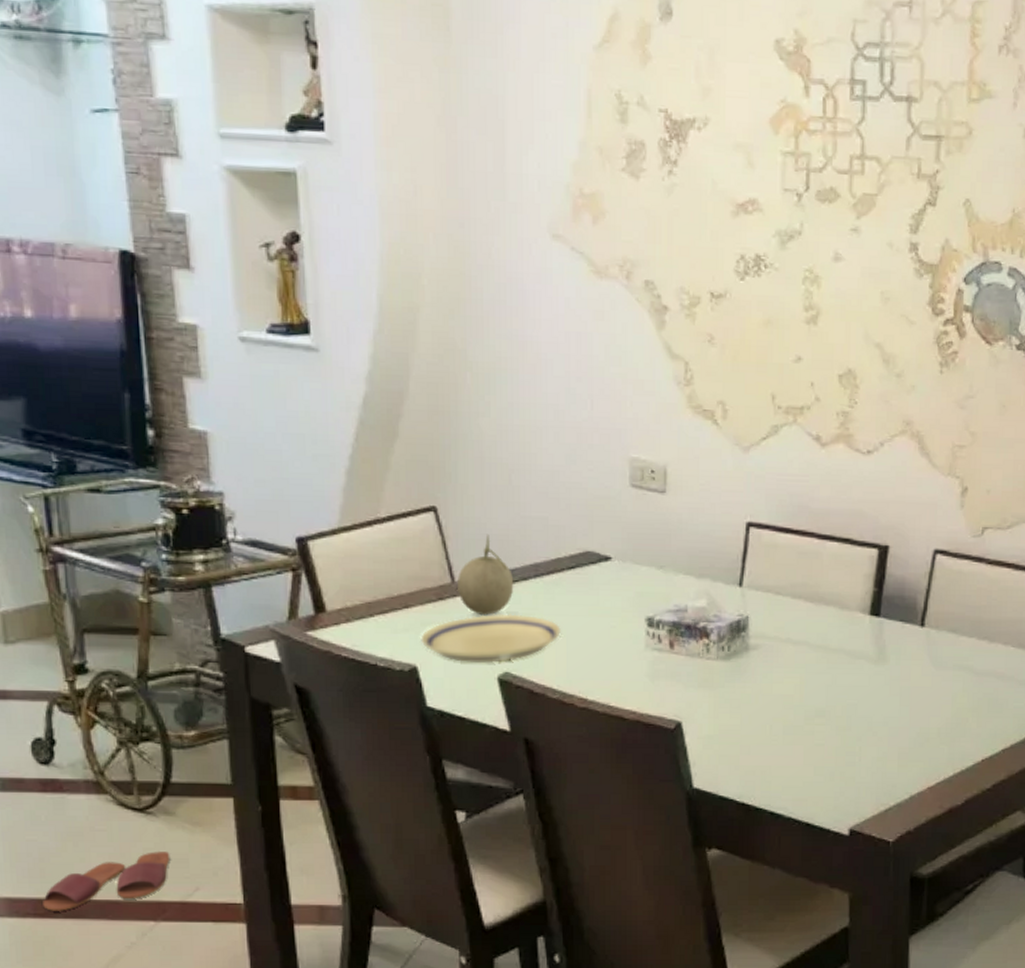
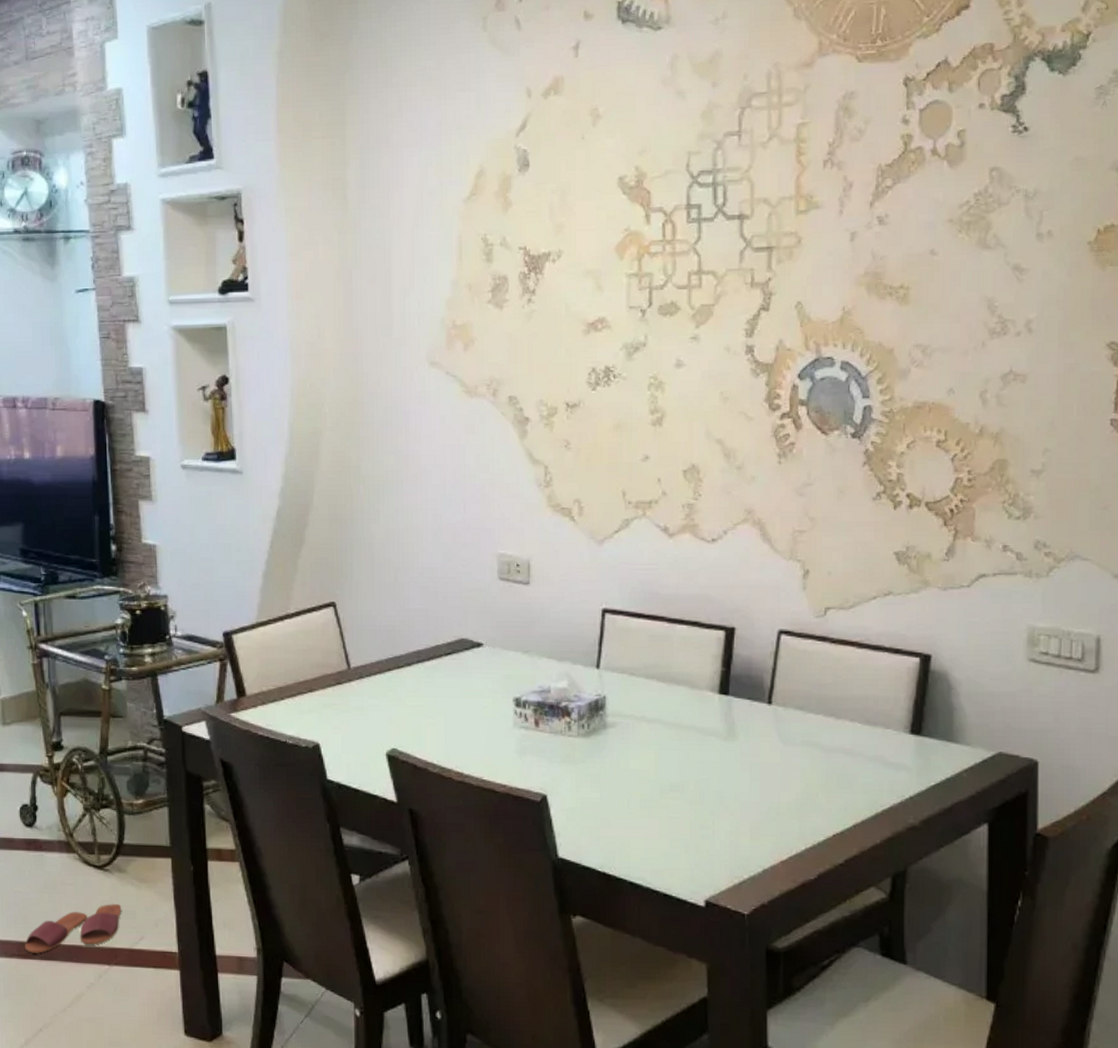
plate: present [421,614,561,663] -> none [322,696,440,740]
fruit: present [458,534,514,616] -> none [353,625,400,698]

